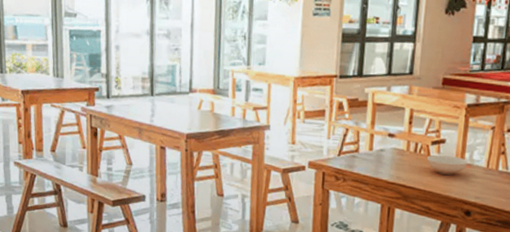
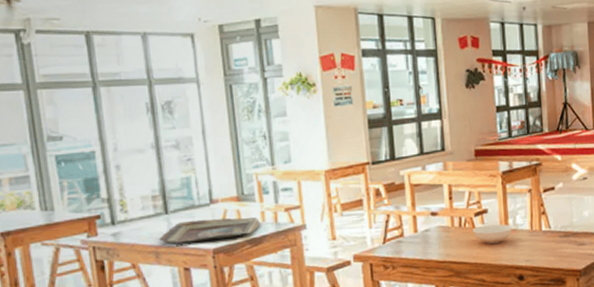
tray: none [142,105,230,127] -> present [158,217,260,245]

